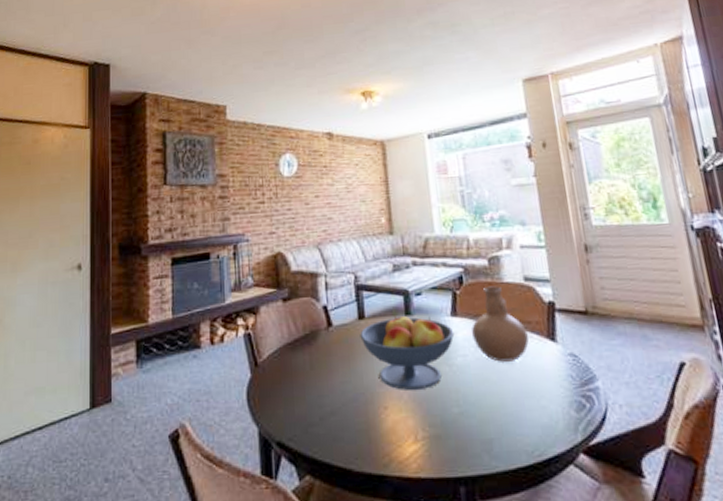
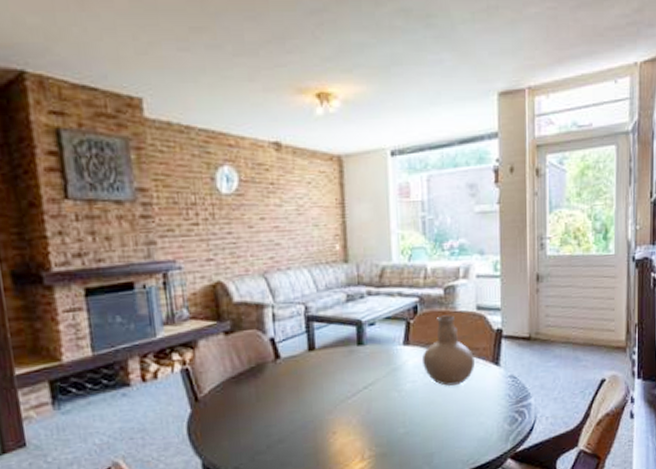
fruit bowl: present [360,316,455,390] -> none [309,346,405,416]

